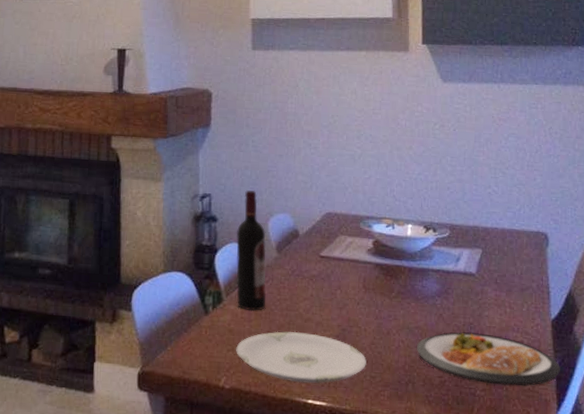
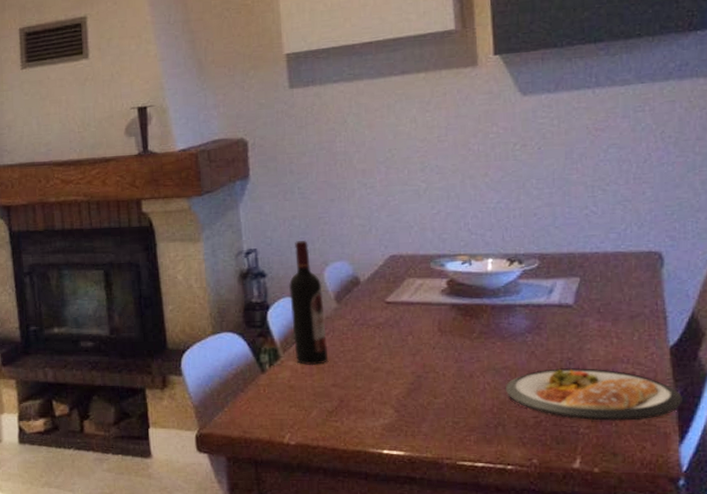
plate: present [236,331,367,384] -> none [299,382,448,434]

